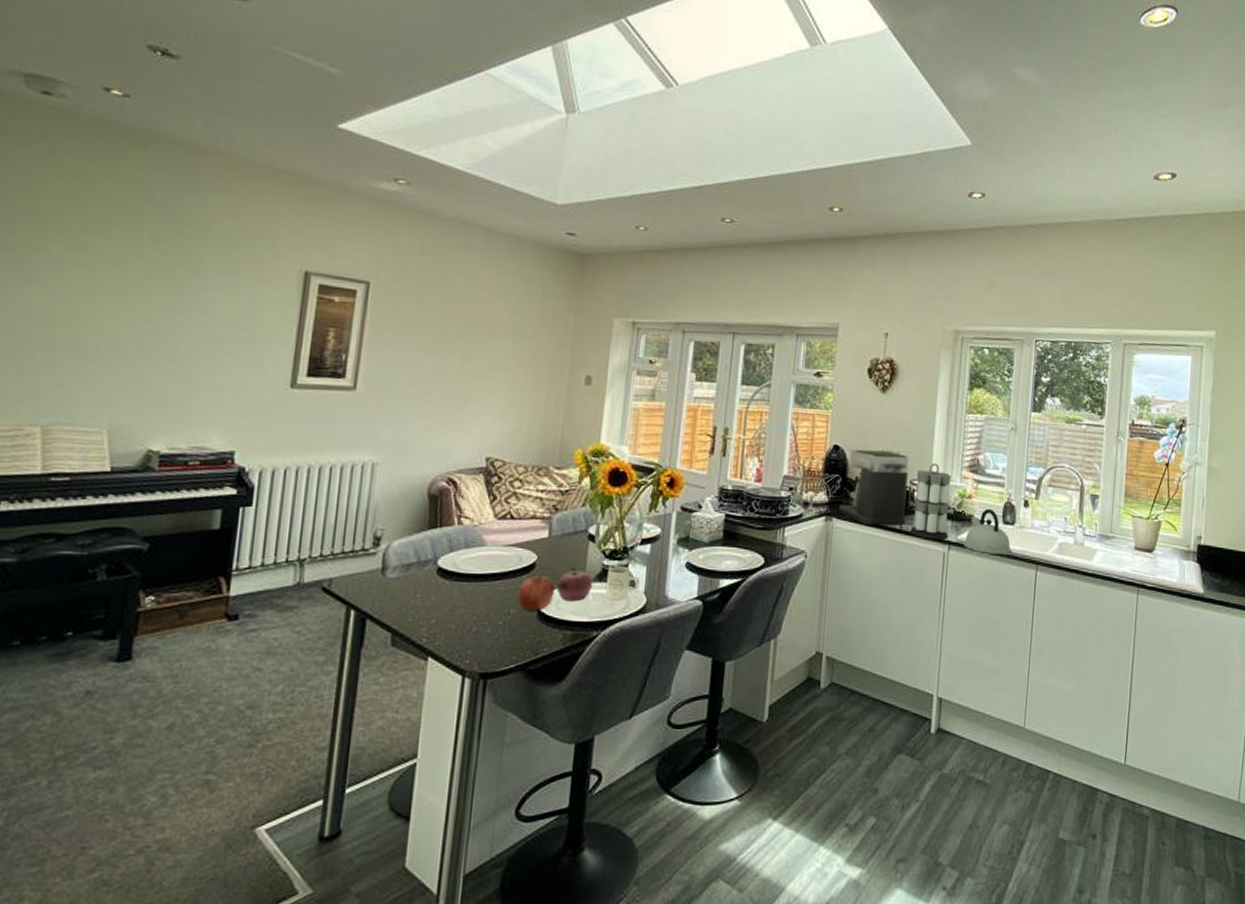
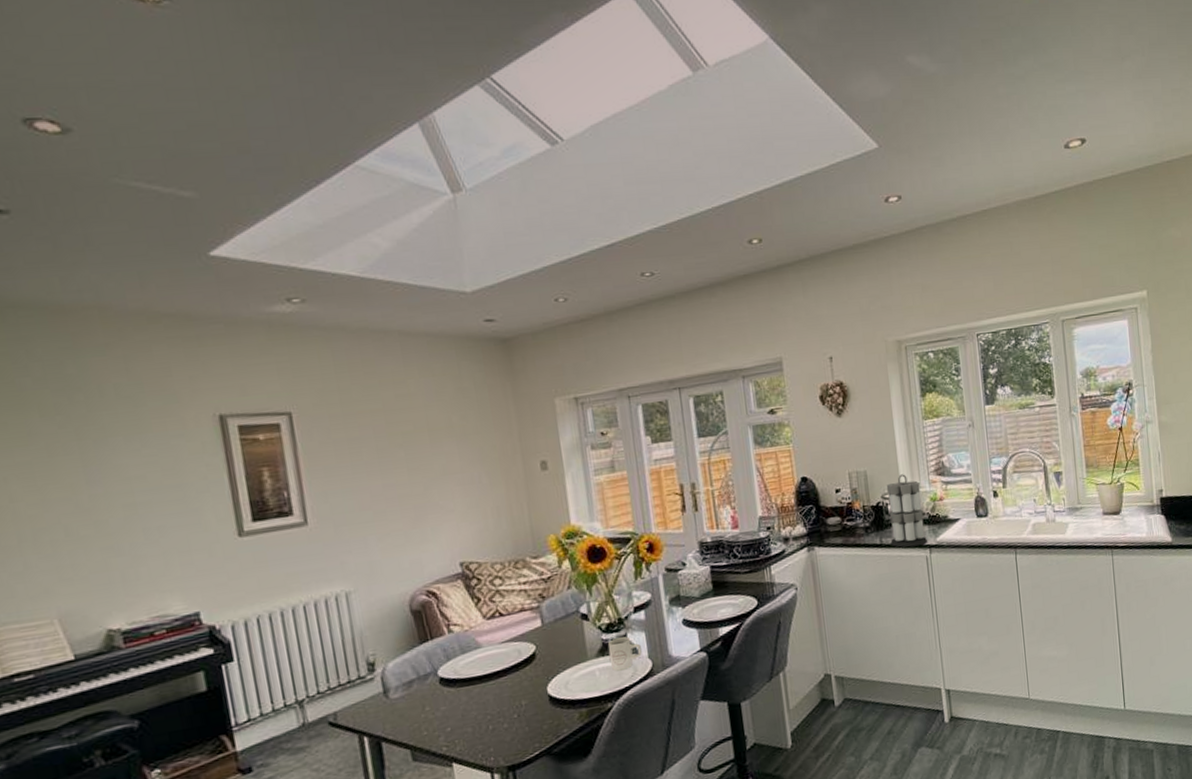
fruit: present [518,575,555,612] -> none [525,662,561,700]
fruit: present [556,566,593,602] -> none [561,647,597,682]
coffee maker: present [839,449,909,526] -> none [818,472,885,548]
kettle: present [964,508,1011,555] -> none [944,506,989,550]

